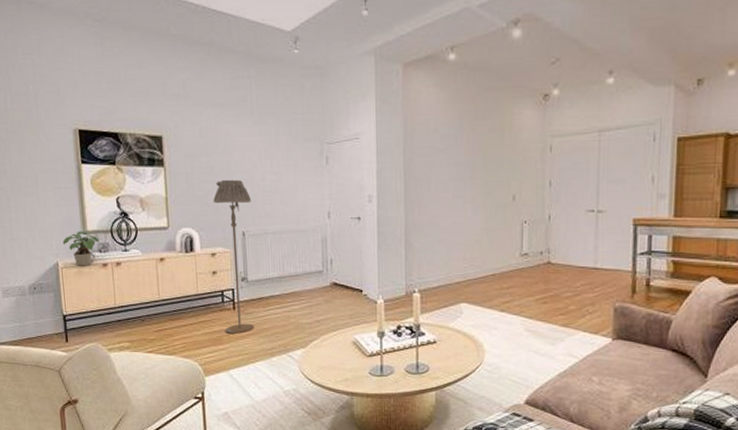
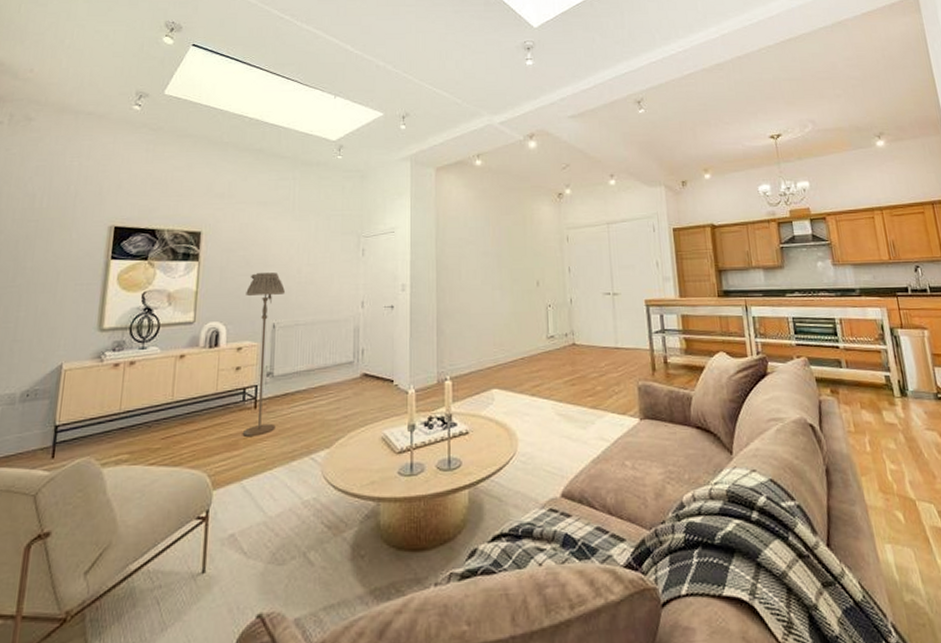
potted plant: present [62,230,101,266] -> none [72,328,117,368]

